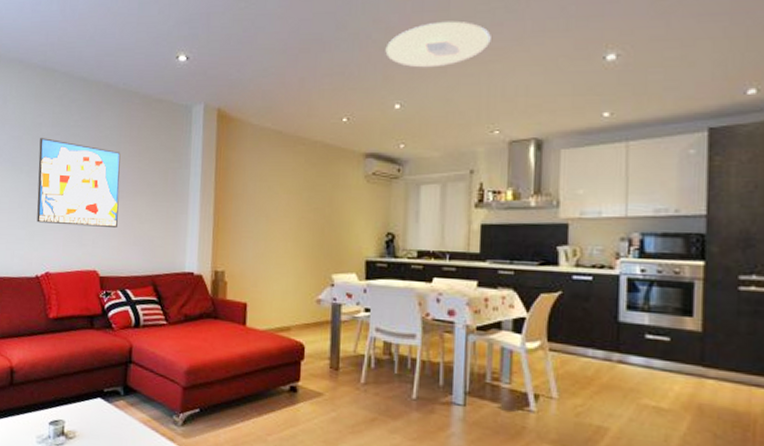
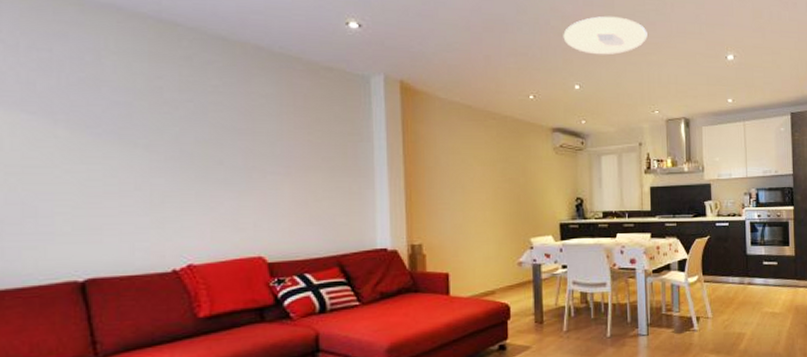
wall art: present [36,138,121,227] -> none [162,105,286,208]

